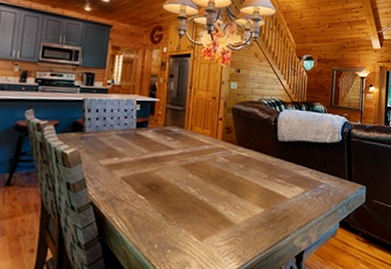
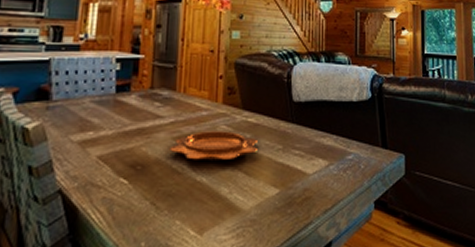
decorative bowl: none [178,161,250,185] -> present [170,131,259,162]

